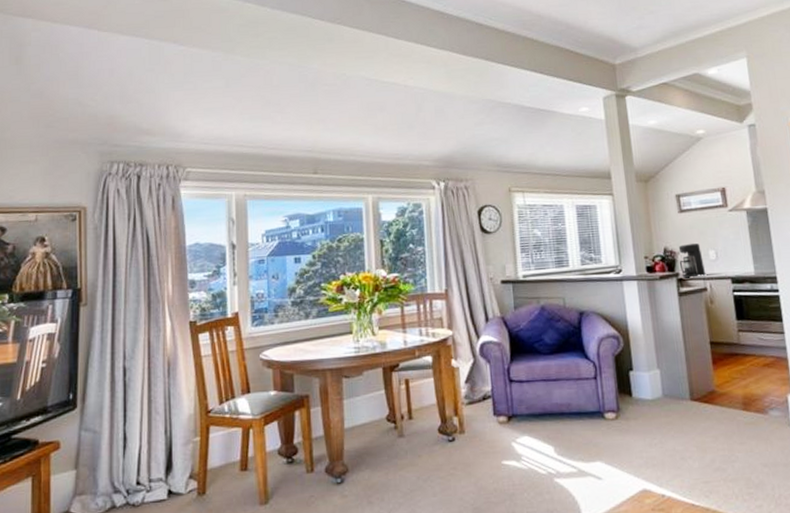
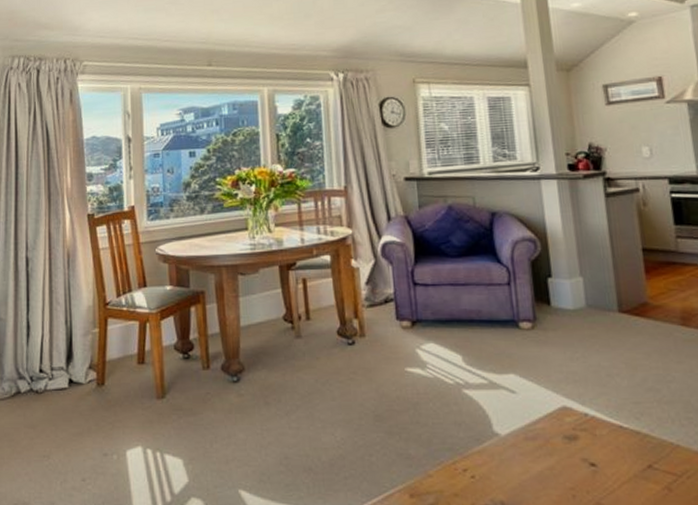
coffee maker: present [678,243,706,278] -> none [605,138,639,178]

